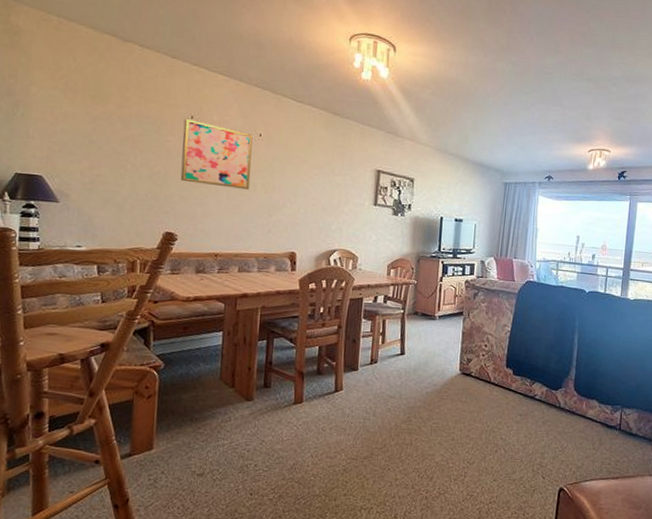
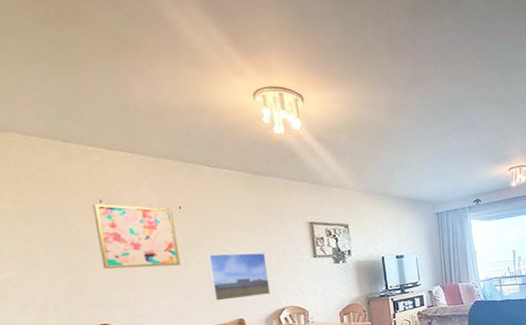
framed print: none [272,184,329,234] -> present [206,252,271,301]

